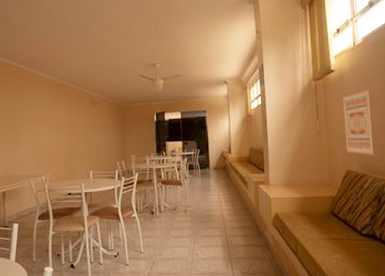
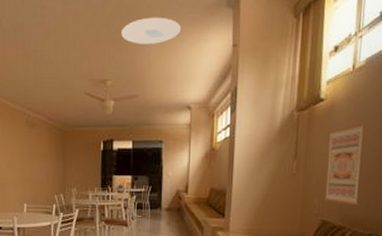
ceiling light: none [165,13,214,34] -> present [121,17,182,44]

